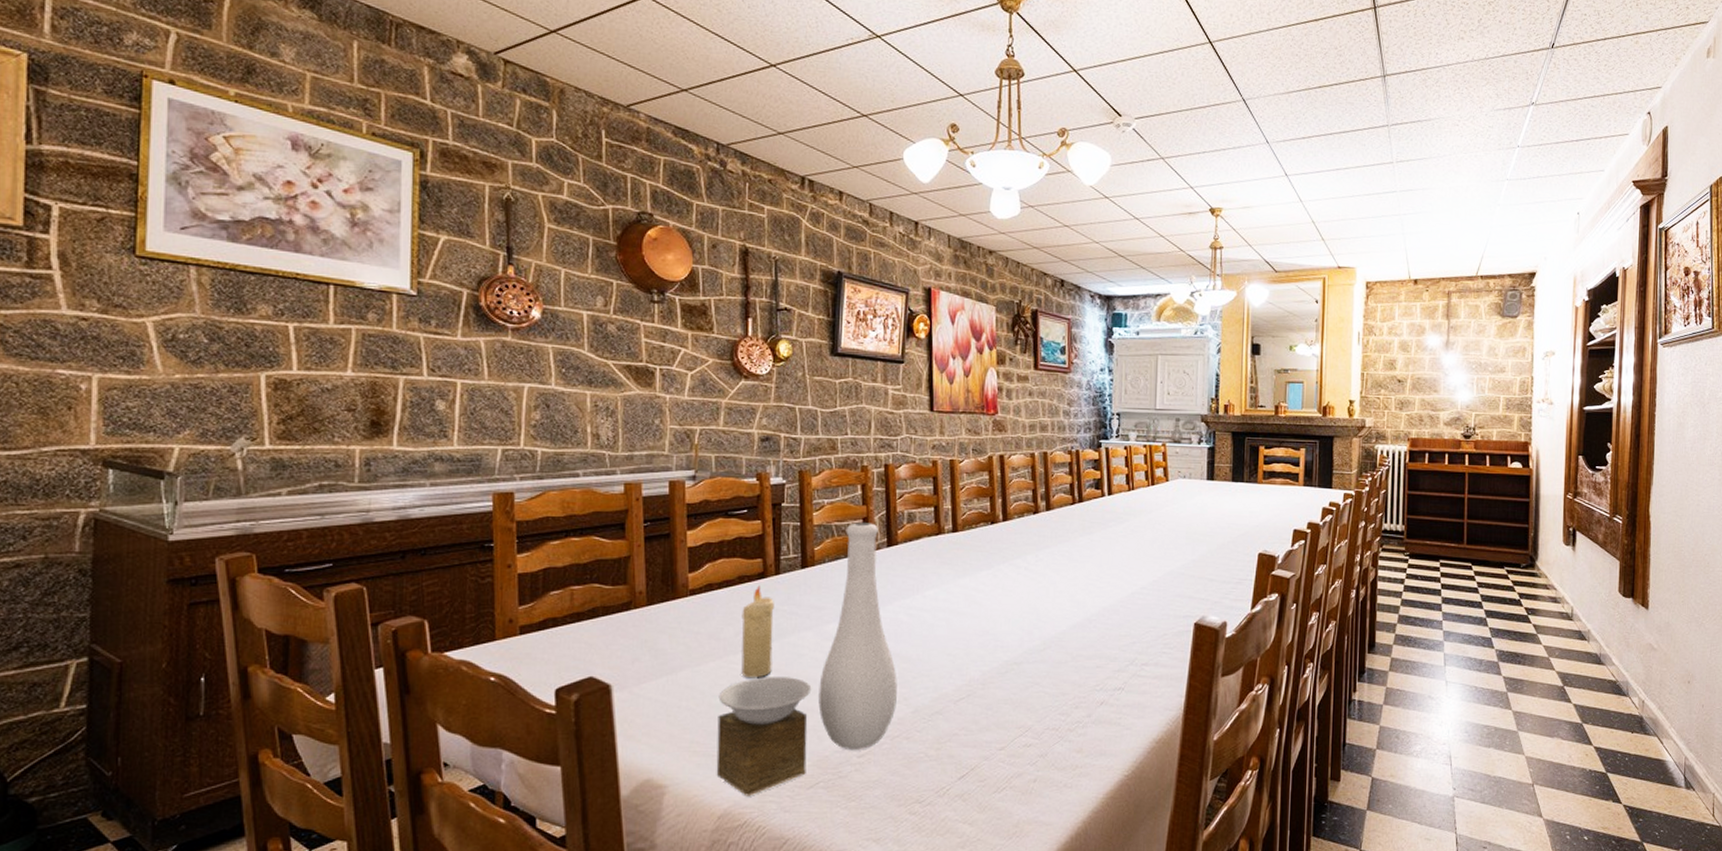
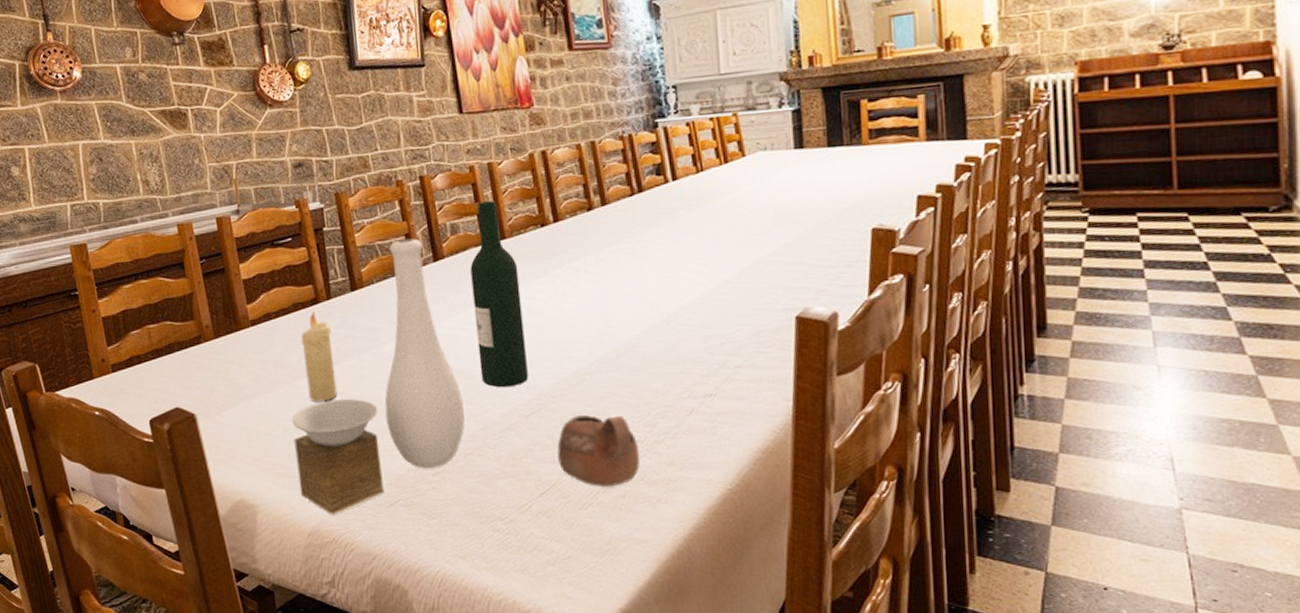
wine bottle: none [918,495,966,673] -> present [470,201,528,388]
cup: none [980,703,1054,772] -> present [557,415,640,487]

